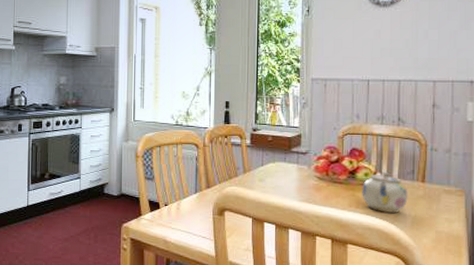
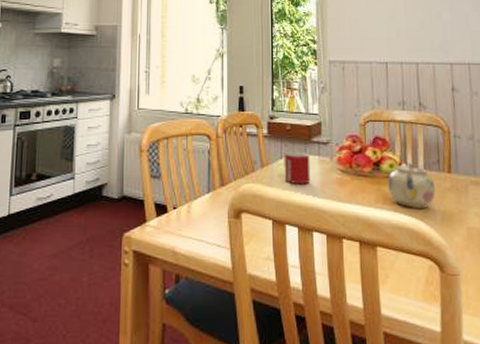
mug: none [264,161,289,189] -> present [284,153,311,185]

